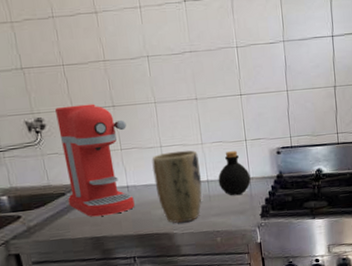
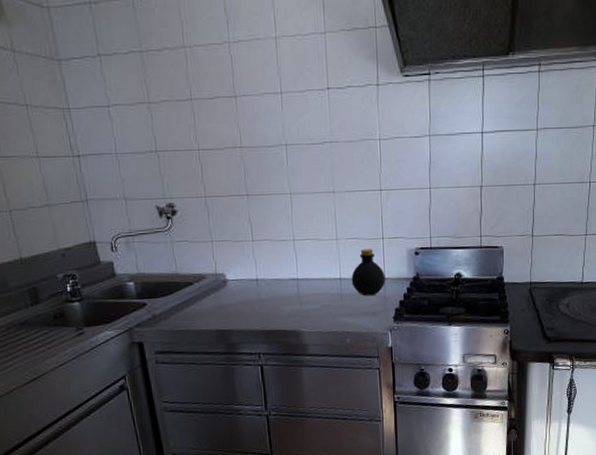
coffee maker: present [55,103,135,217] -> none [188,191,263,309]
plant pot: present [151,150,202,223] -> none [283,245,334,321]

